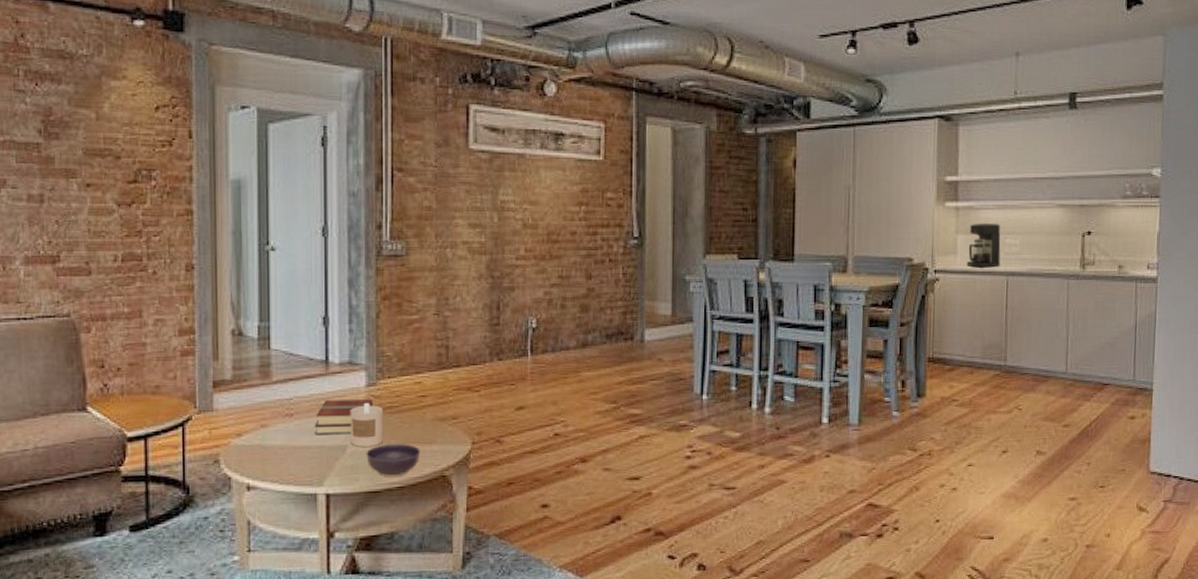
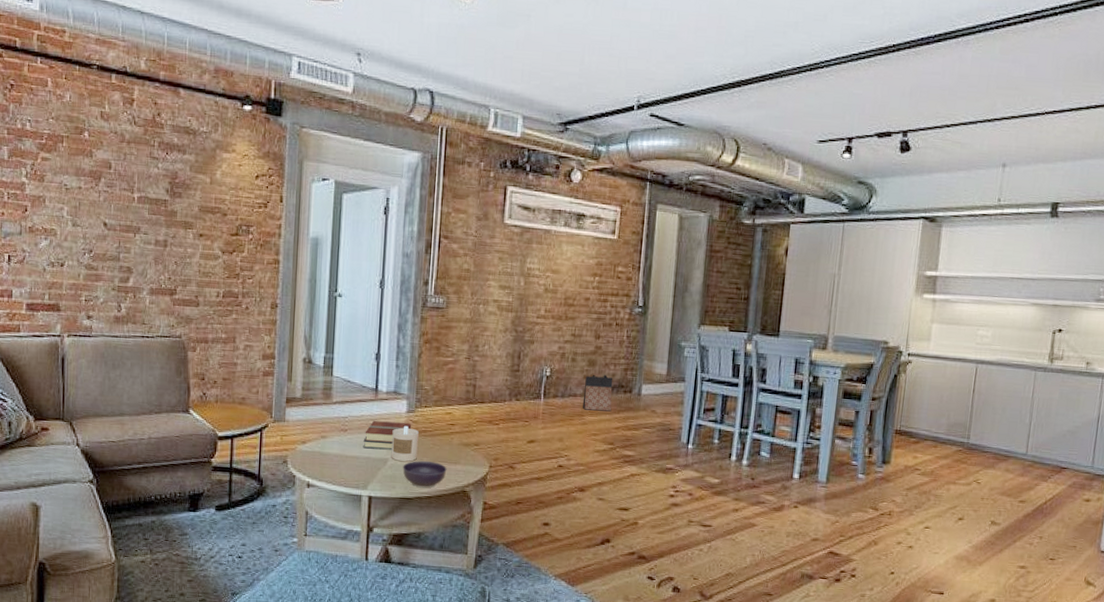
bag: none [577,321,612,365] -> present [582,374,613,412]
coffee maker: present [966,223,1001,268] -> none [939,315,974,355]

